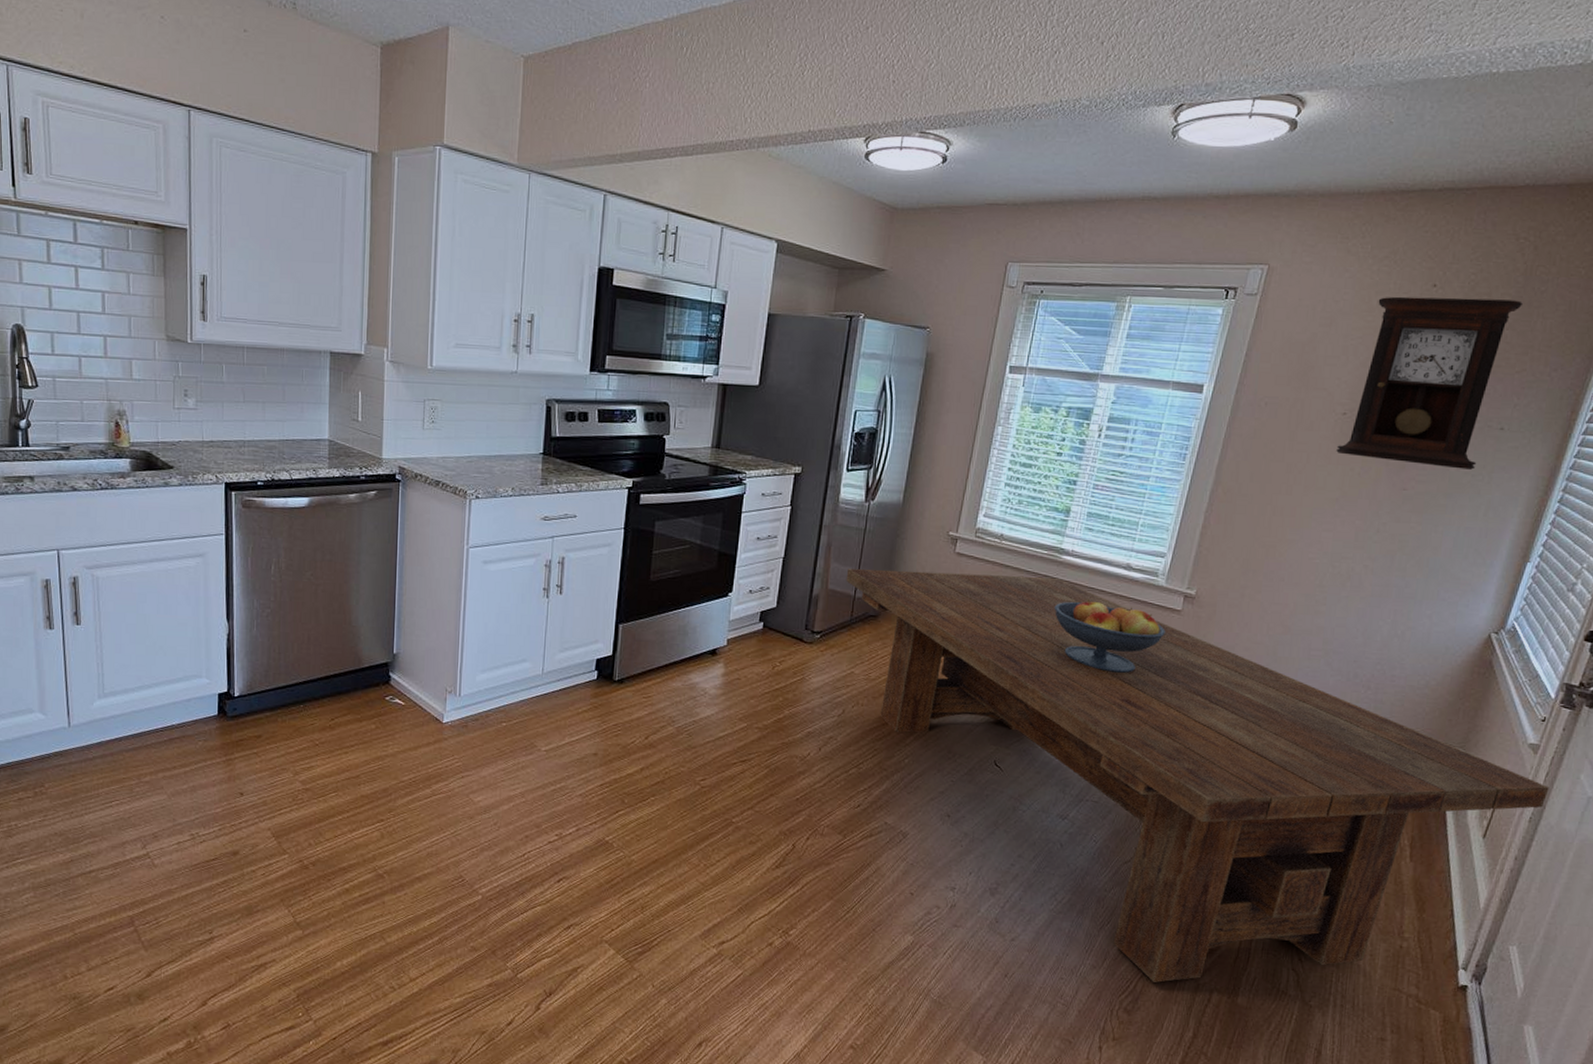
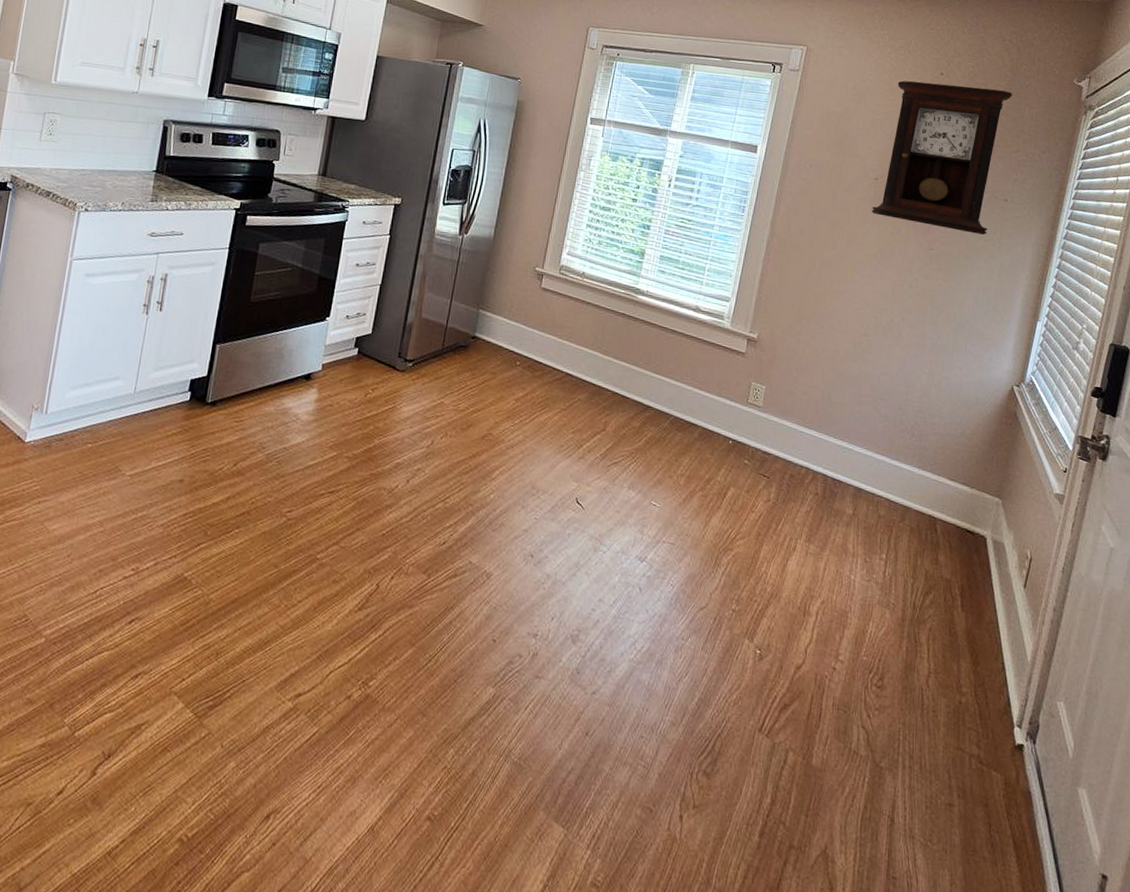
dining table: present [846,569,1549,983] -> none [439,299,1076,742]
fruit bowl: present [1054,599,1166,673] -> none [631,338,732,413]

